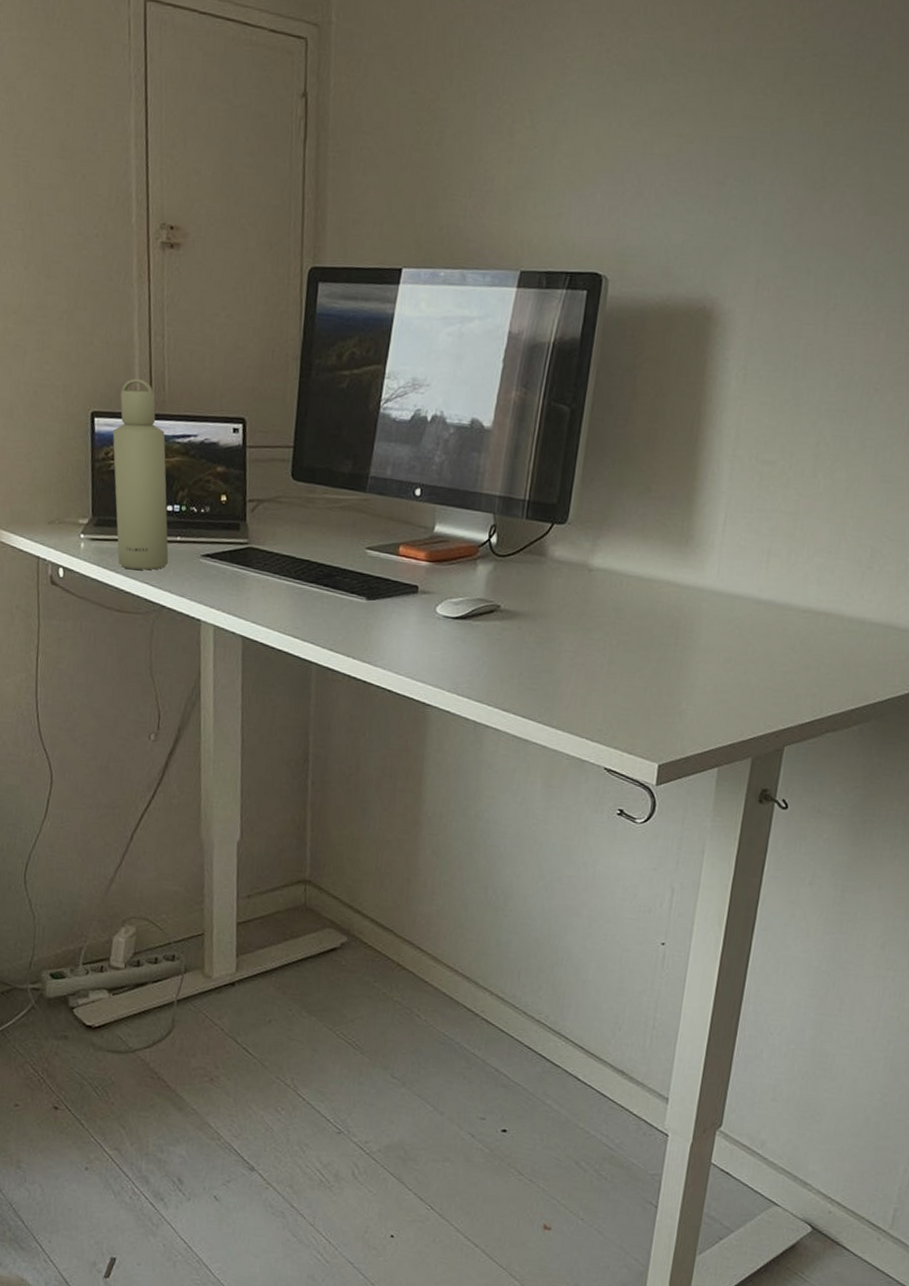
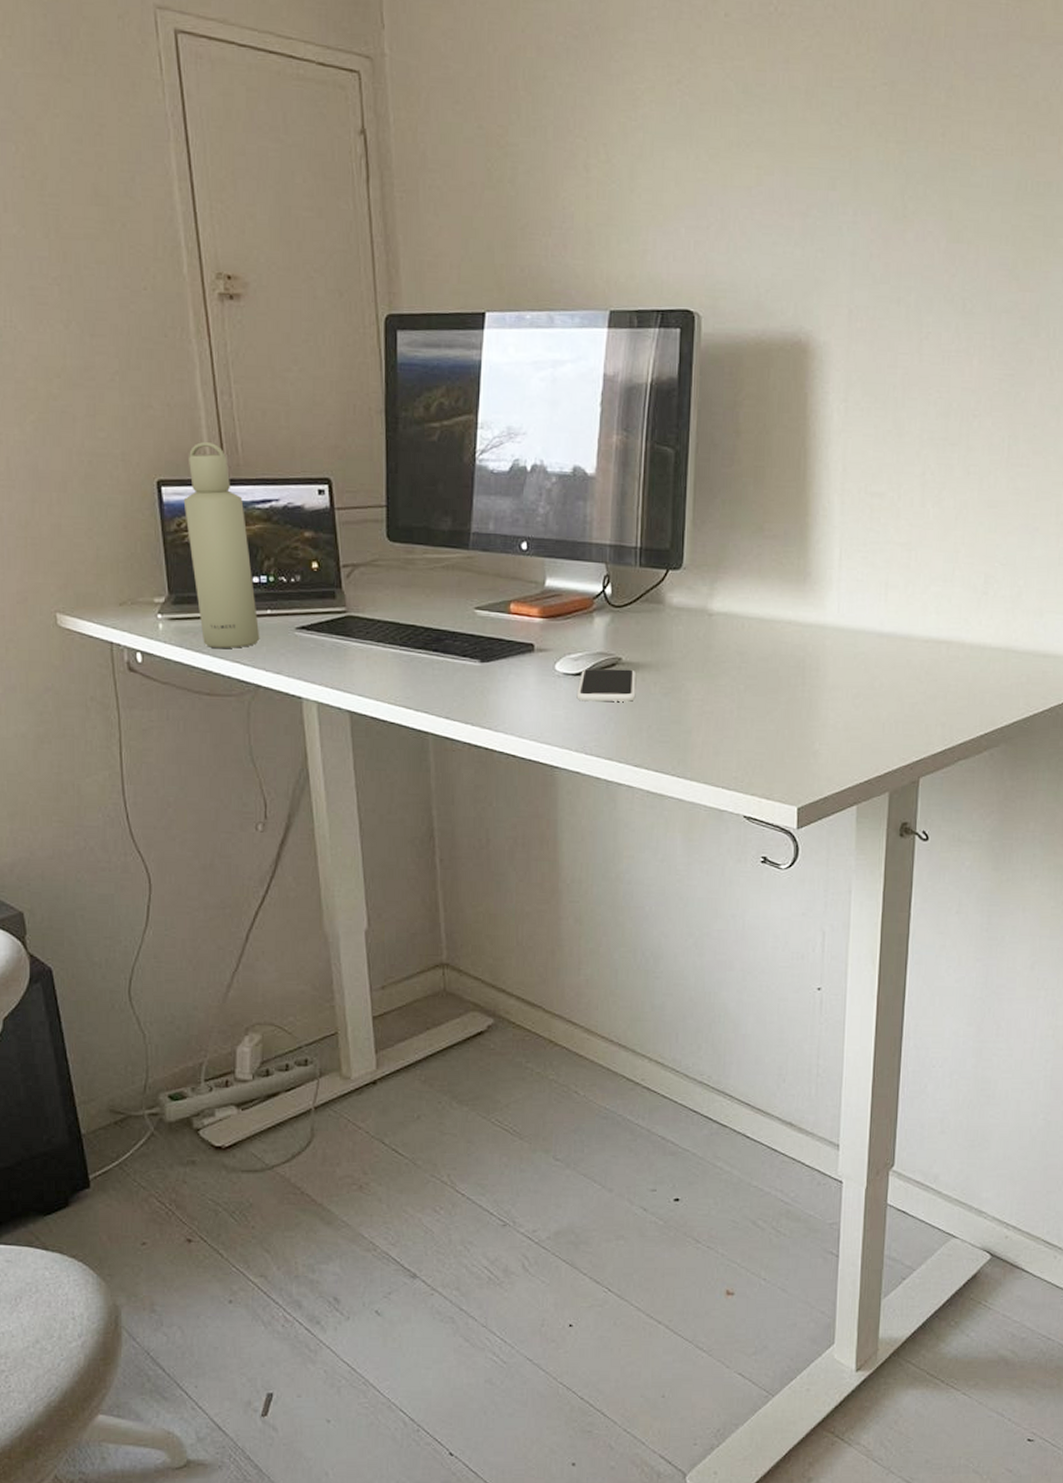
smartphone: none [454,613,513,648] -> present [576,668,637,702]

